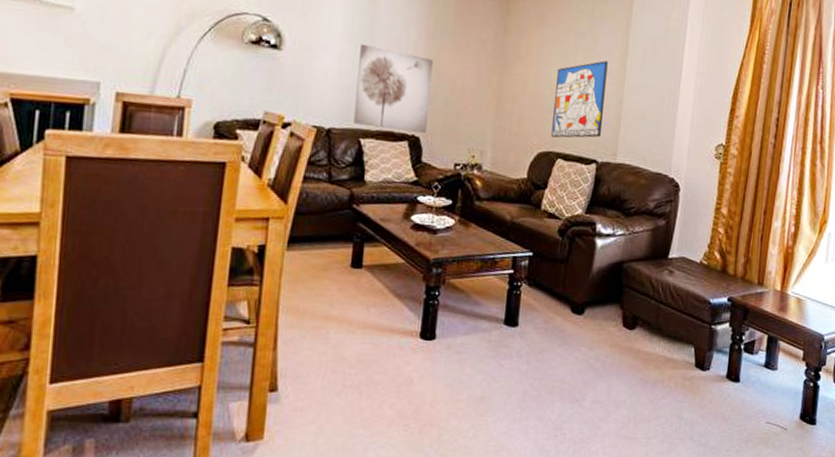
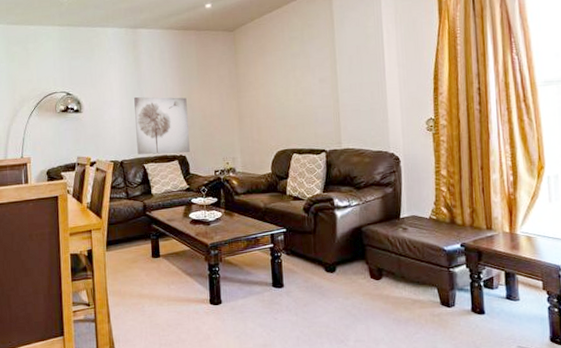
wall art: present [551,60,608,138] -> none [282,71,325,139]

